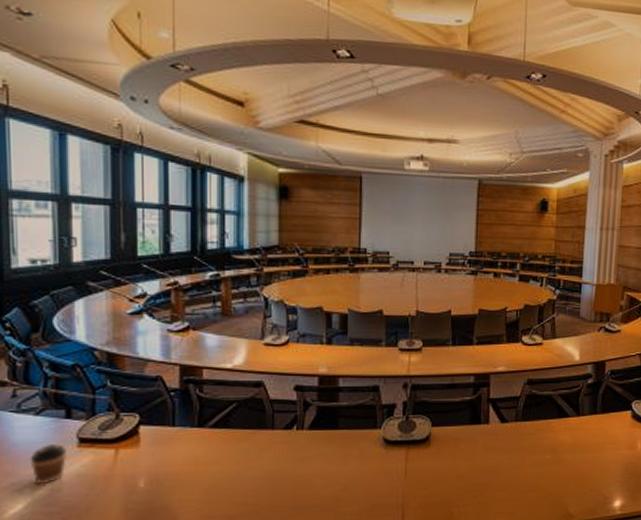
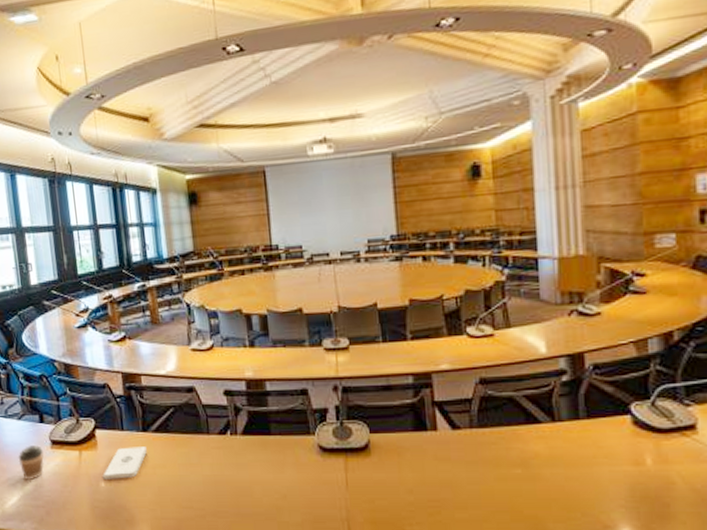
notepad: none [143,443,200,479] -> present [103,446,147,479]

